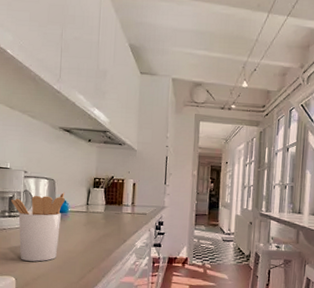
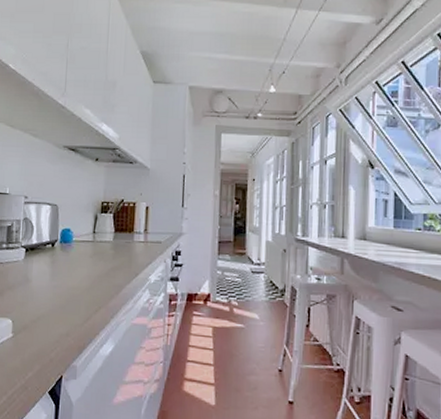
utensil holder: present [11,191,65,262] -> none [10,218,69,301]

